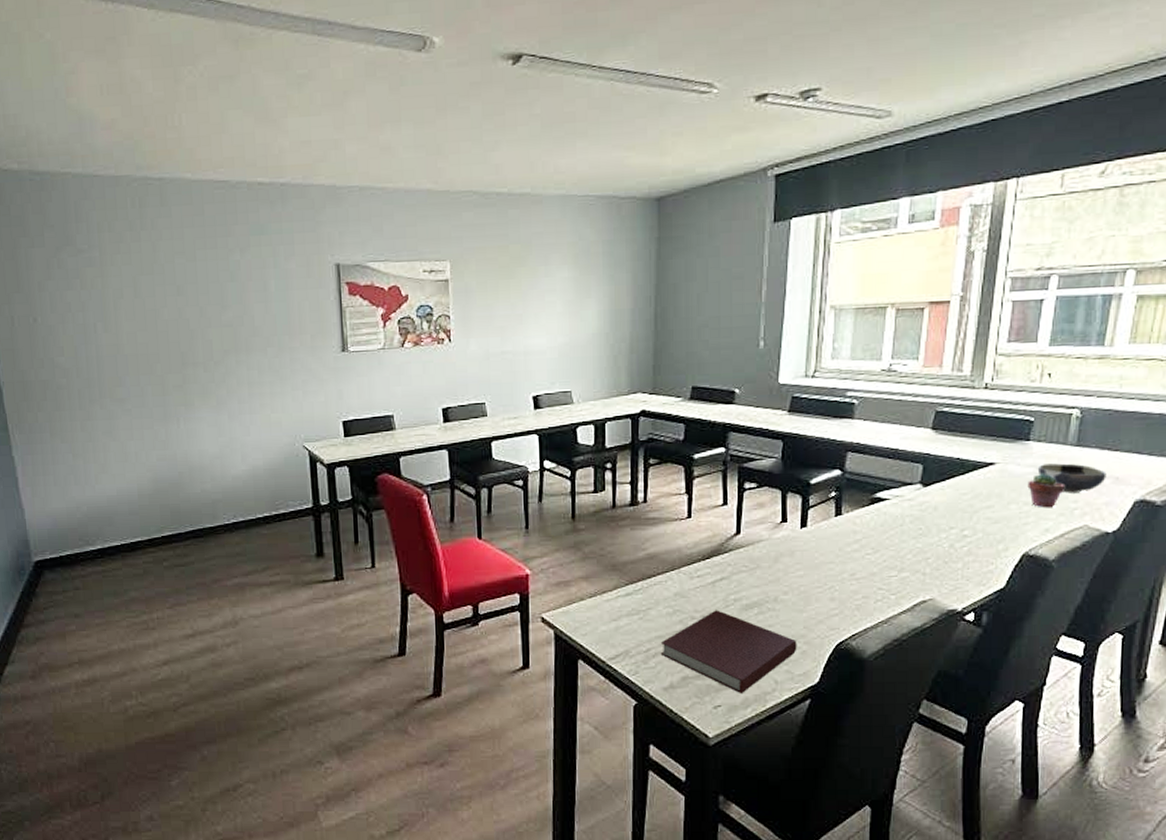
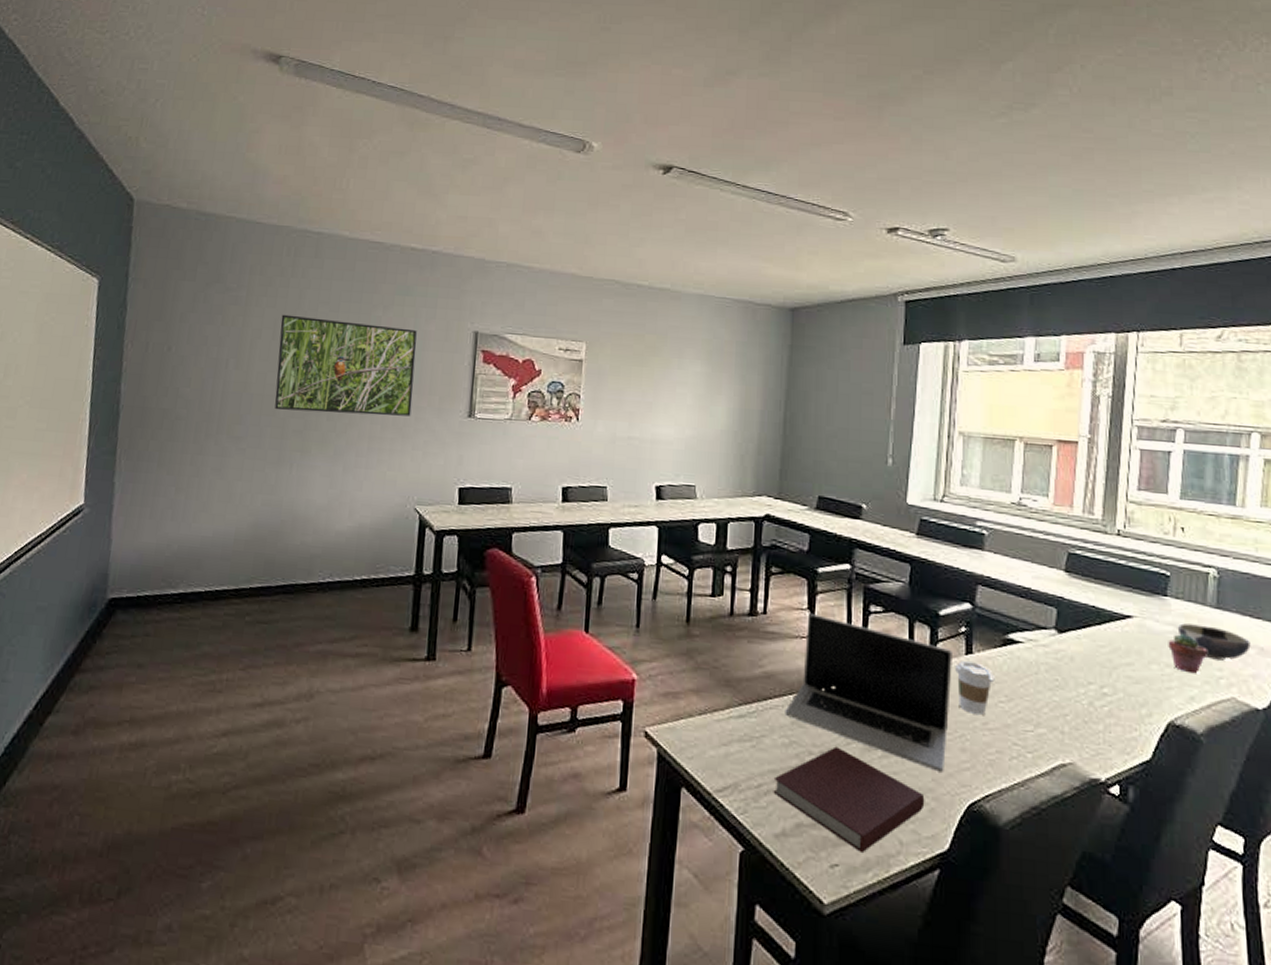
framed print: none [139,269,285,368] -> present [274,314,417,417]
laptop: none [668,496,823,620] -> present [785,613,952,772]
coffee cup: none [825,522,862,567] -> present [955,661,995,715]

